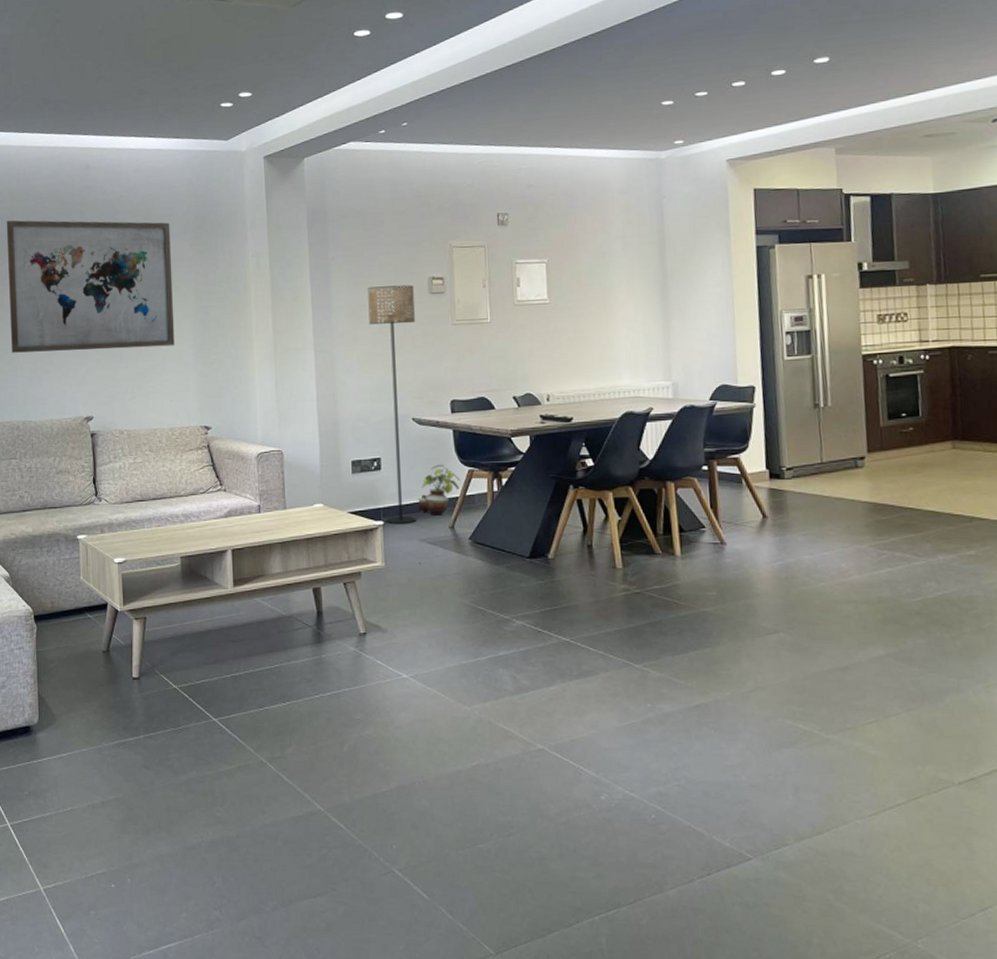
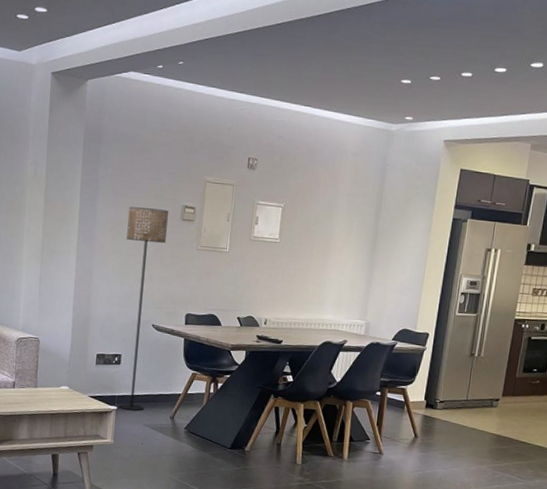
potted plant: present [416,464,460,516] -> none [146,365,184,407]

